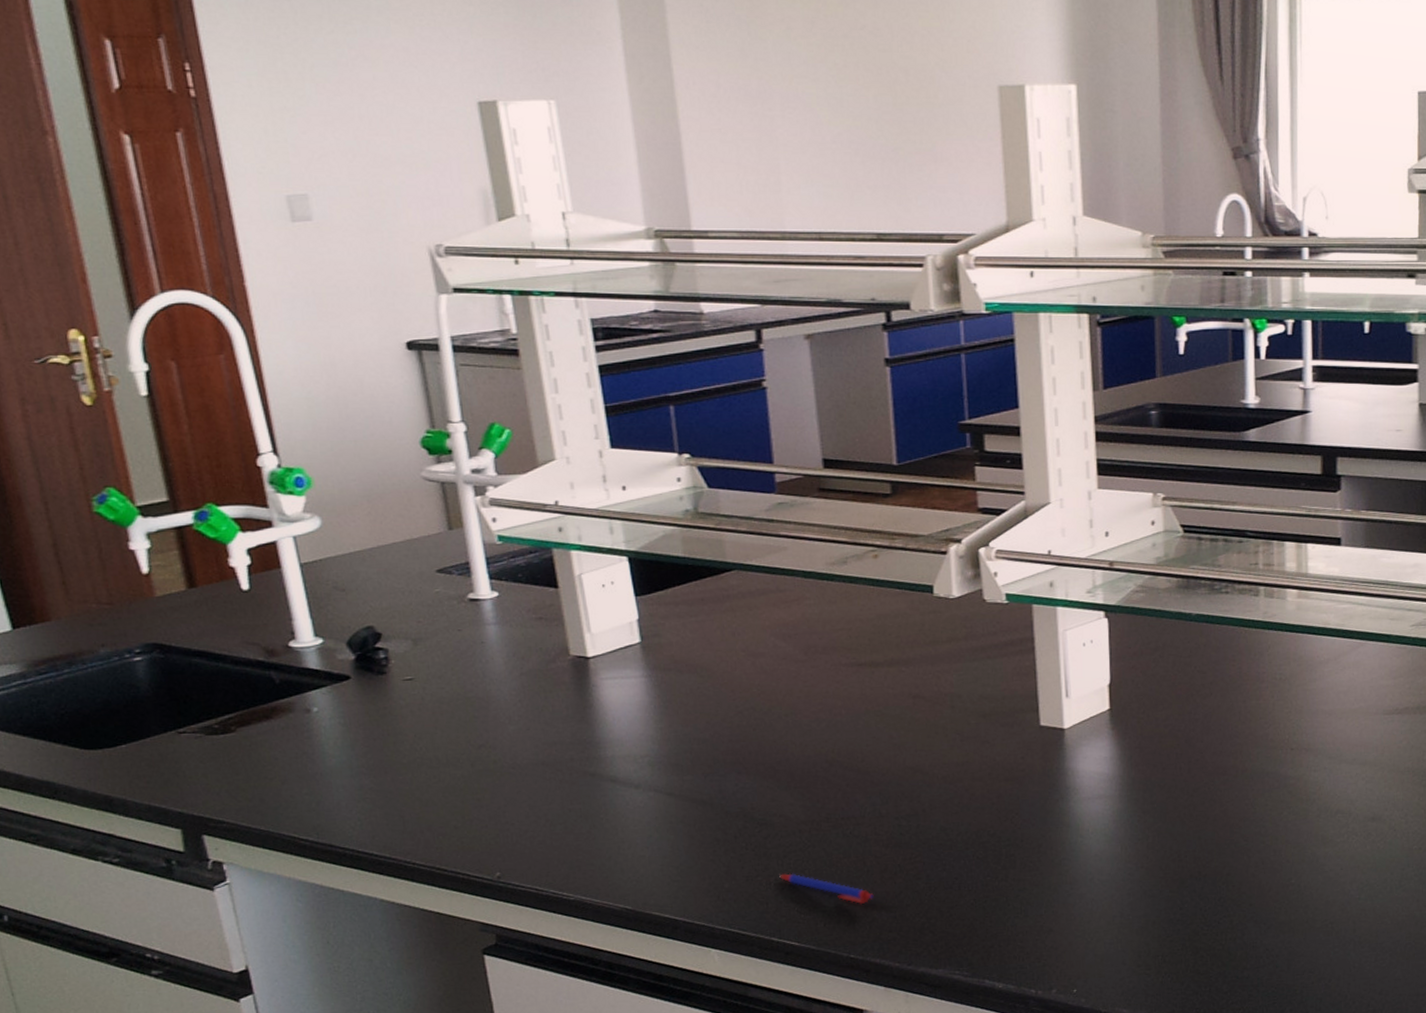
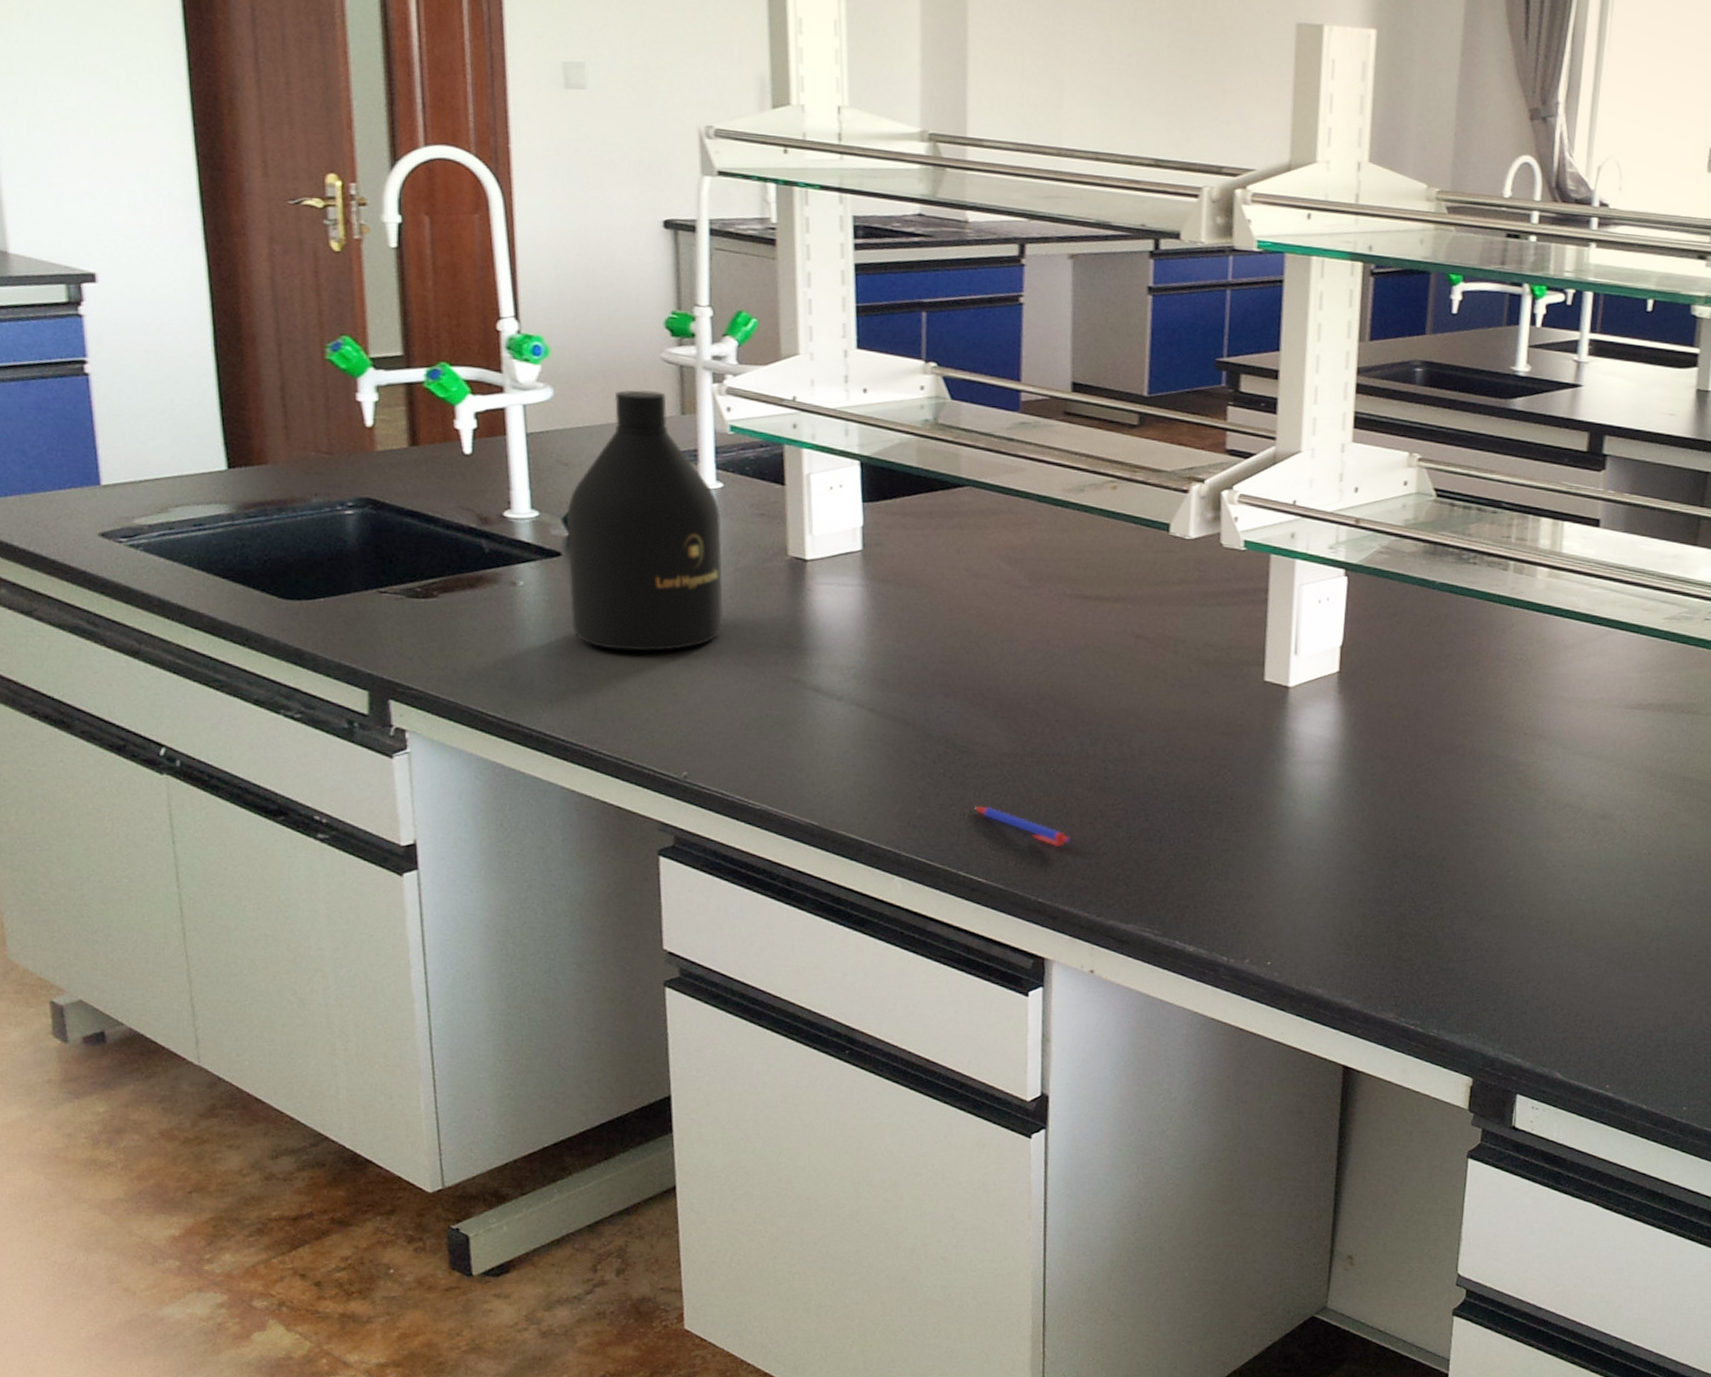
bottle: none [350,510,516,763] -> present [566,390,723,651]

